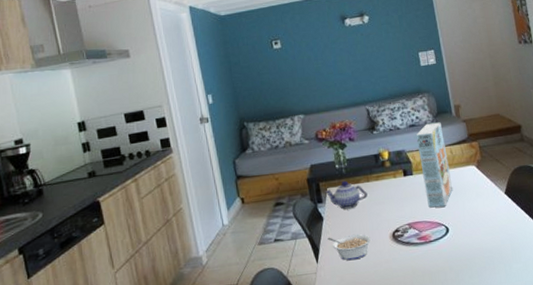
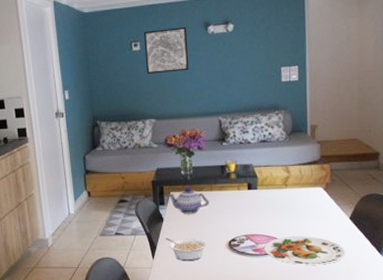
wall art: none [282,21,331,71] -> present [143,26,189,75]
cereal box: present [416,122,453,208] -> none [266,140,297,223]
plate: none [428,216,507,248] -> present [264,236,345,265]

